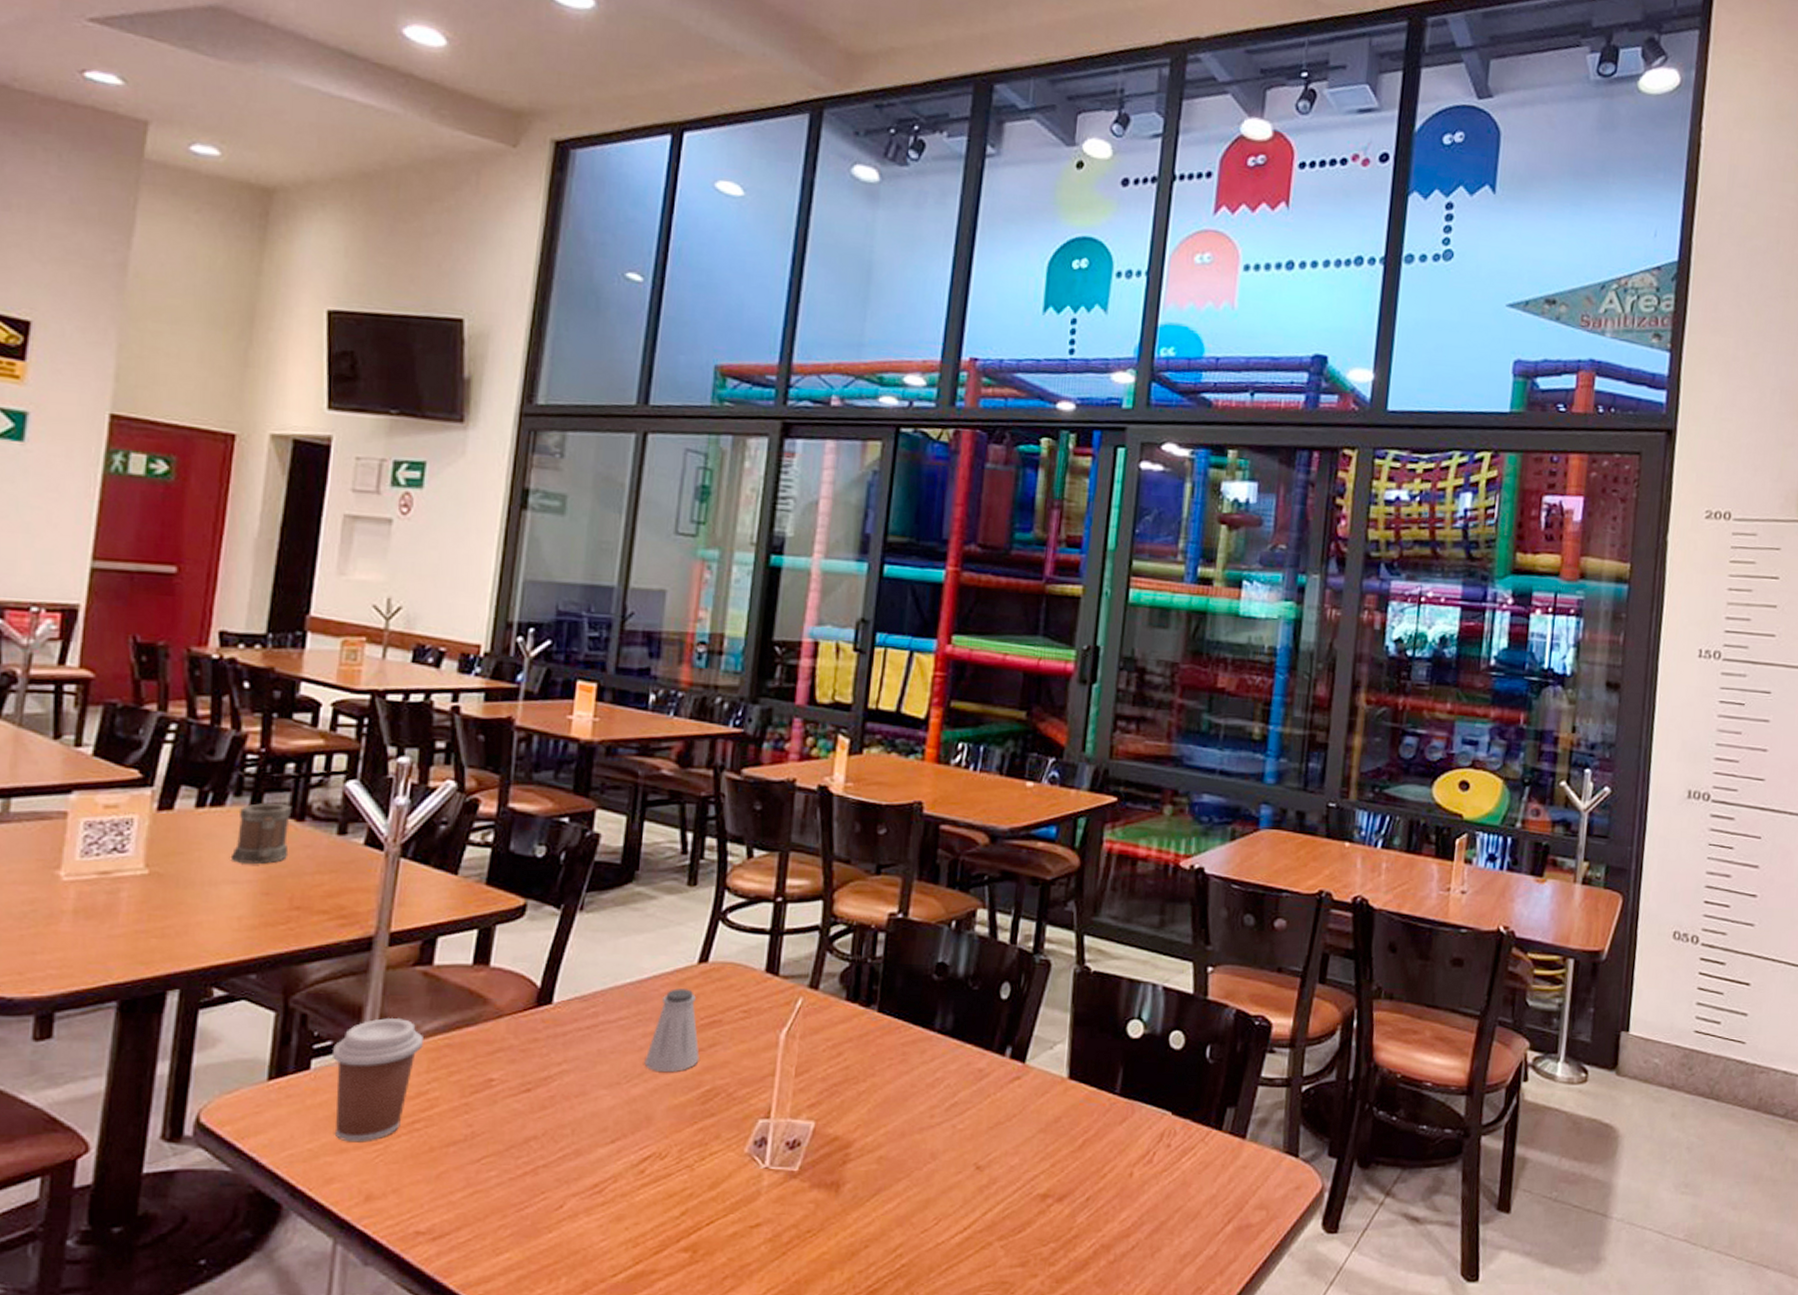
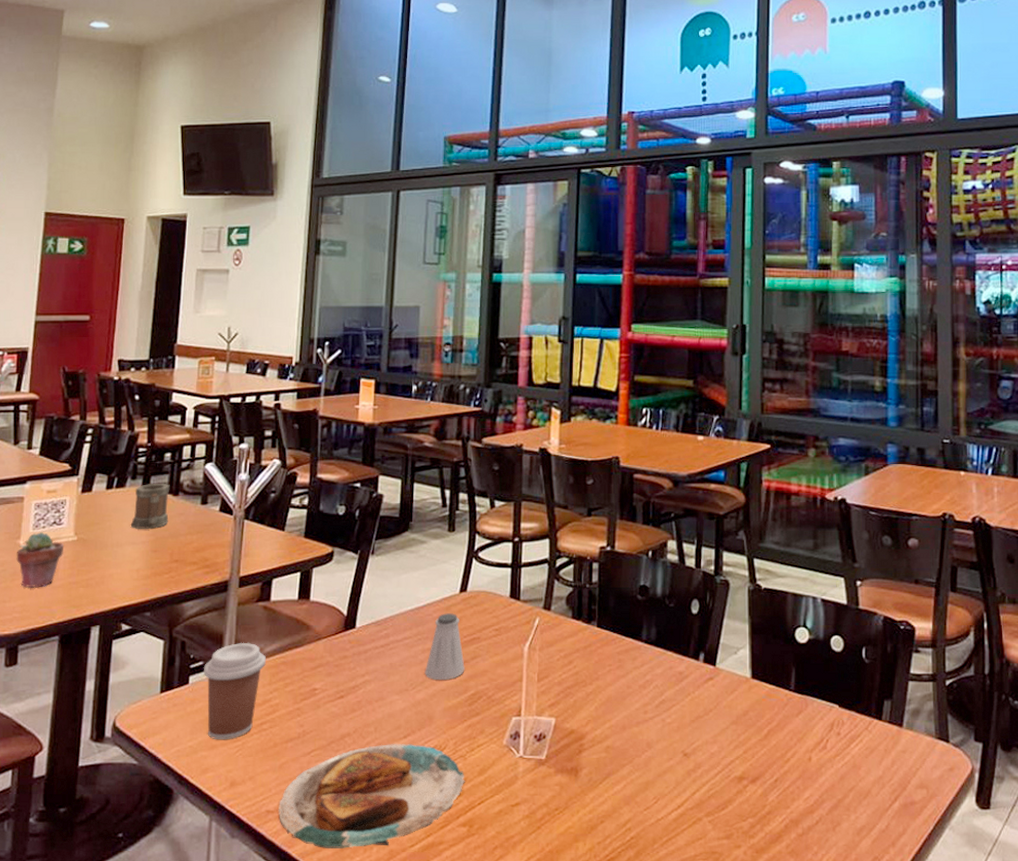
potted succulent: none [53,861,129,937] -> present [16,532,64,588]
plate: none [432,1150,691,1279] -> present [279,744,465,848]

